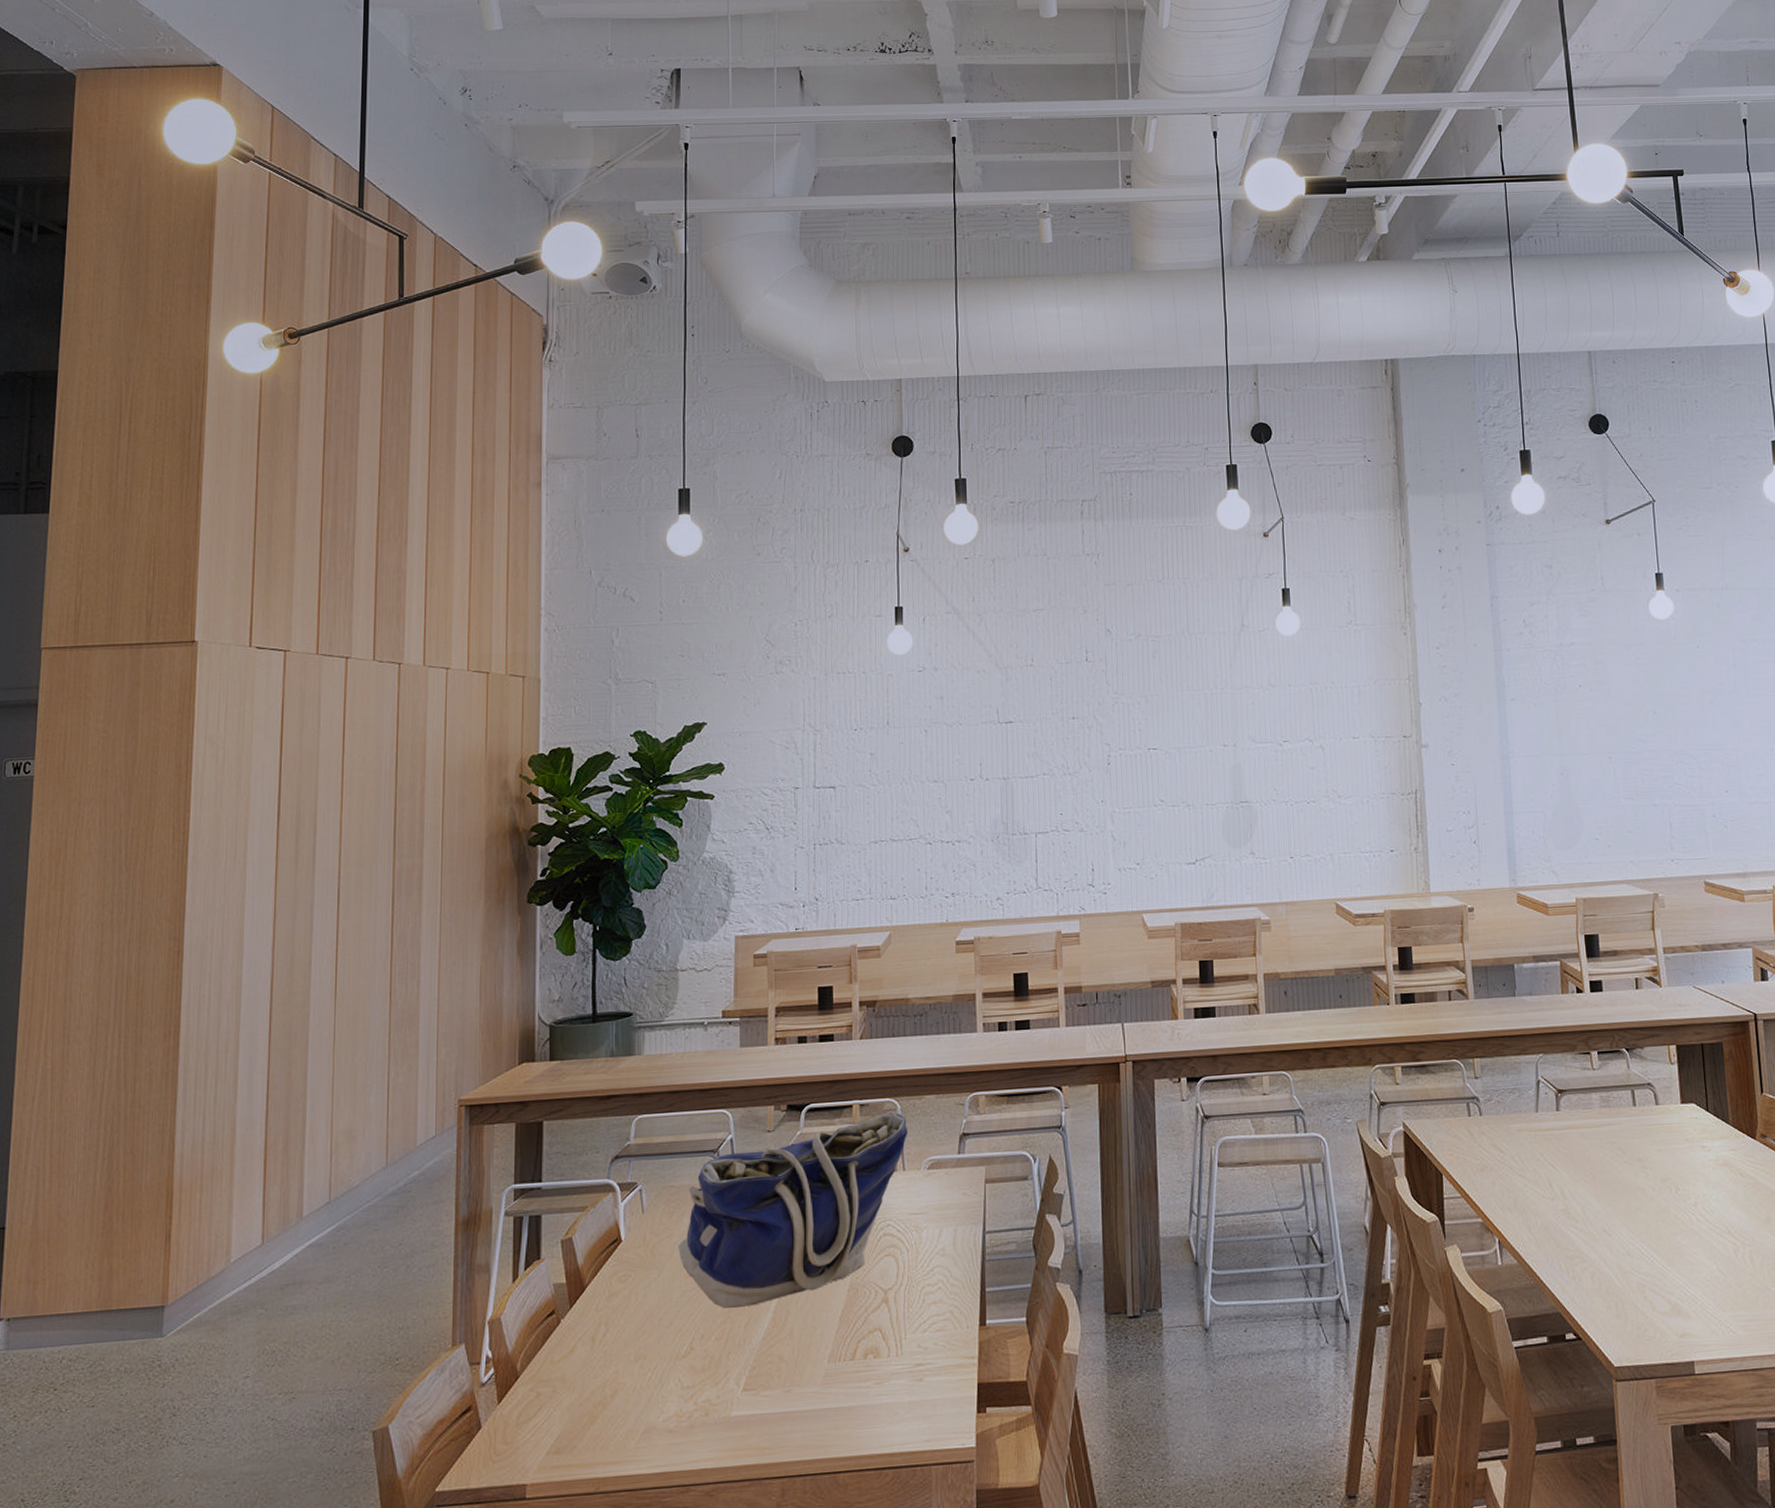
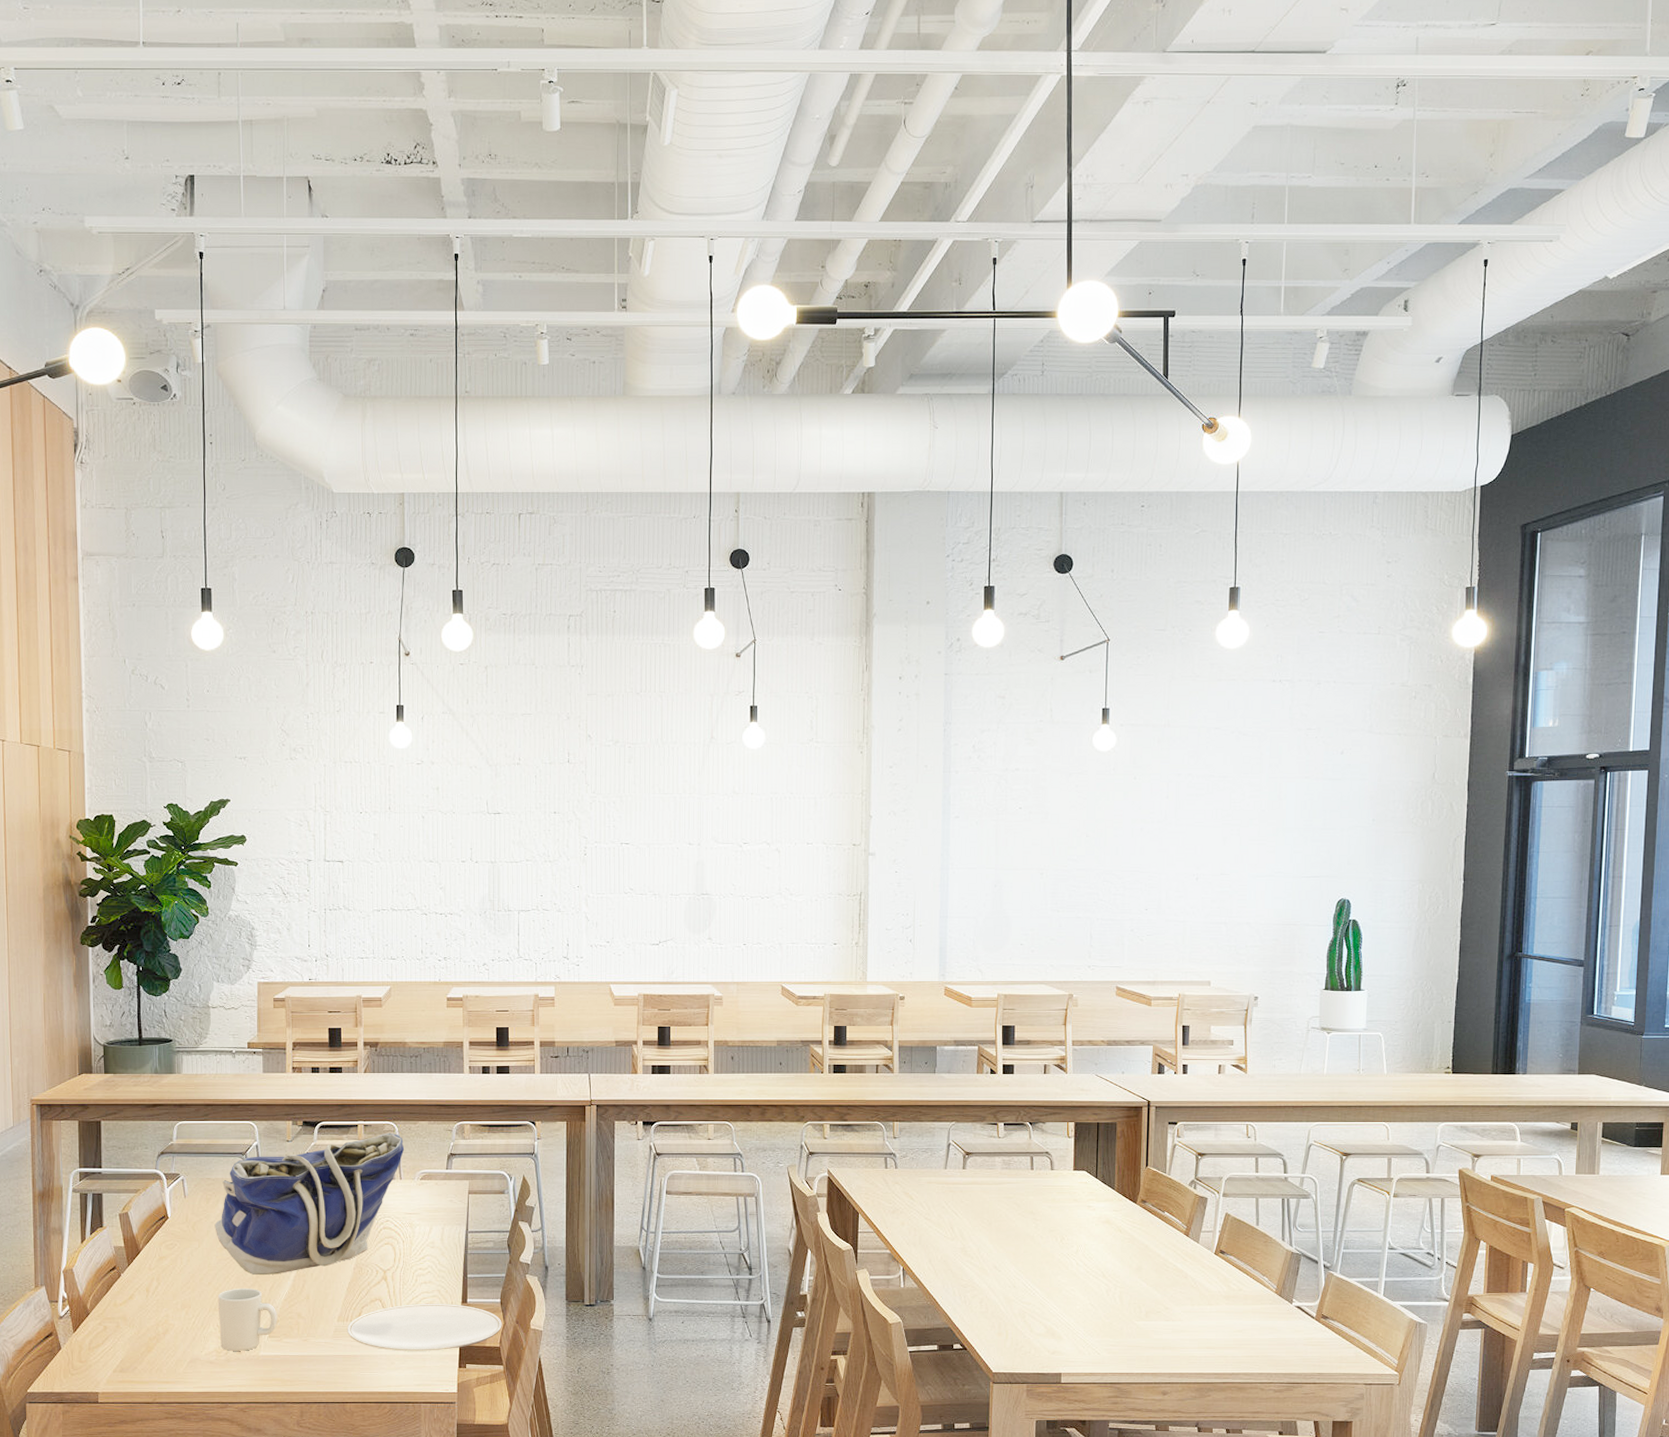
mug: none [680,1327,754,1414] -> present [217,1289,278,1351]
plate: none [840,1328,1029,1397] -> present [347,1303,502,1351]

